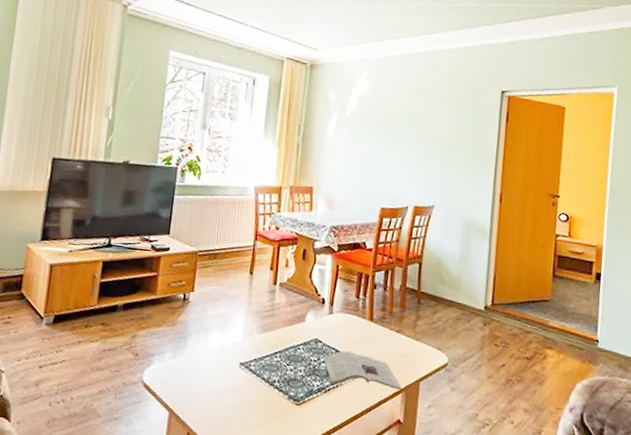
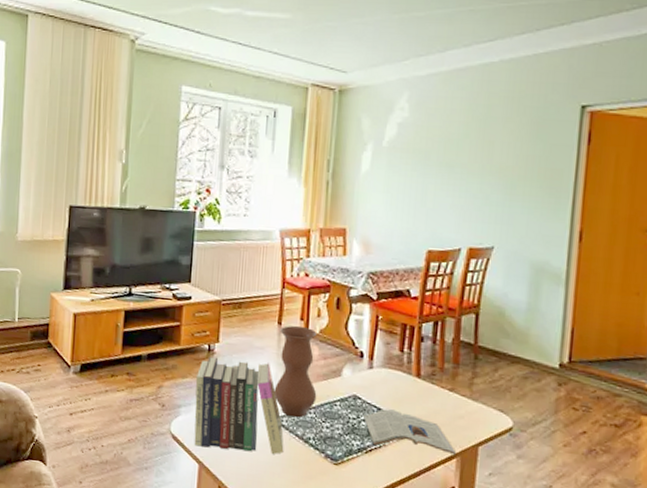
books: none [165,305,251,398] -> present [194,356,284,454]
vase: none [243,275,285,362] -> present [274,325,317,418]

